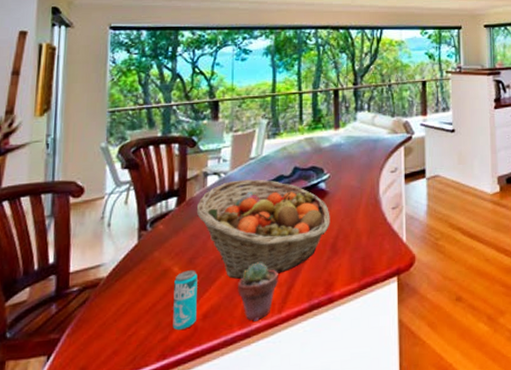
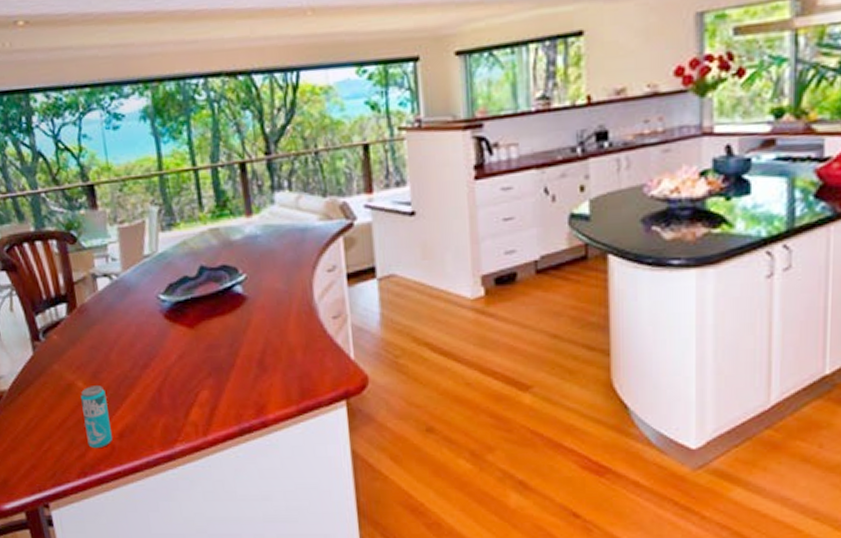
fruit basket: present [196,179,330,280] -> none [90,281,254,398]
potted succulent: present [238,262,278,321] -> none [152,379,199,443]

